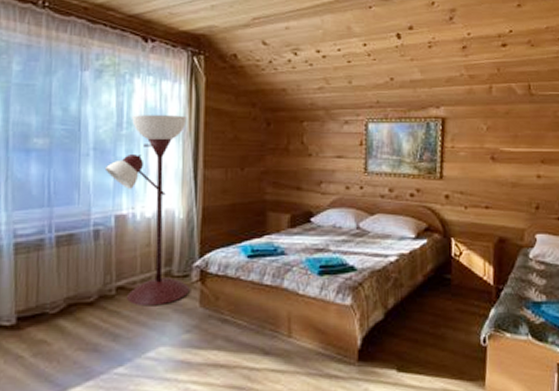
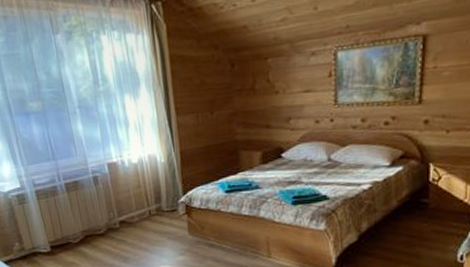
floor lamp: present [104,115,190,307] -> none [91,66,179,236]

